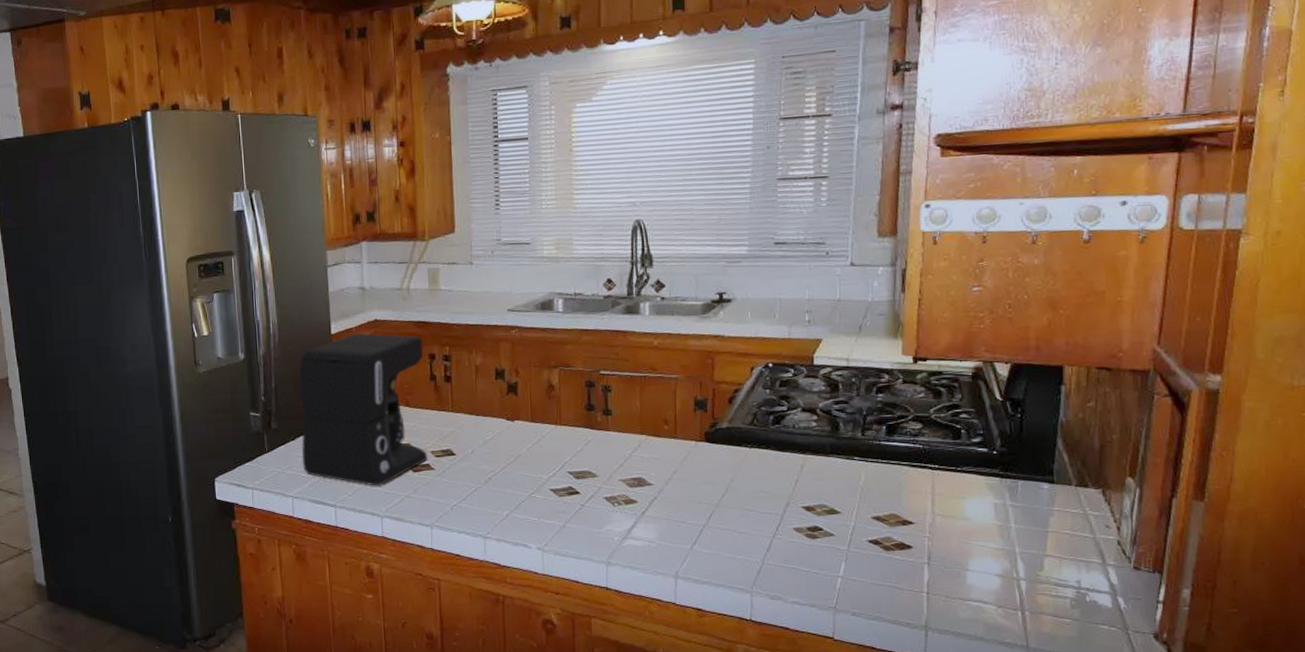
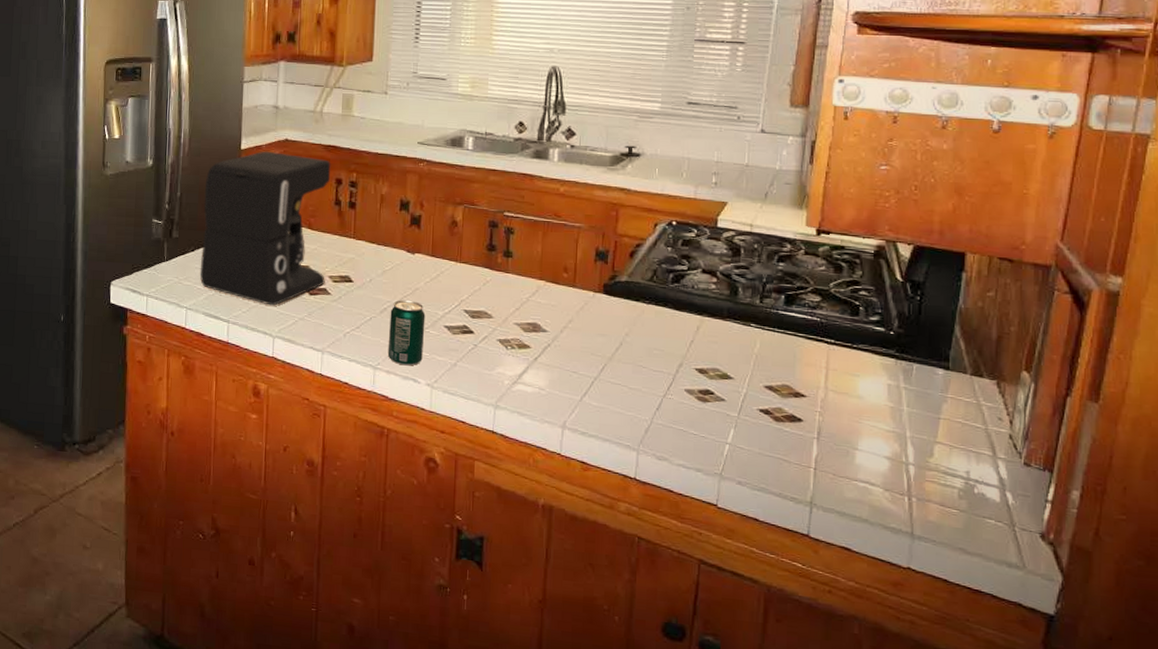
beverage can: none [495,467,531,532] -> present [387,299,426,366]

